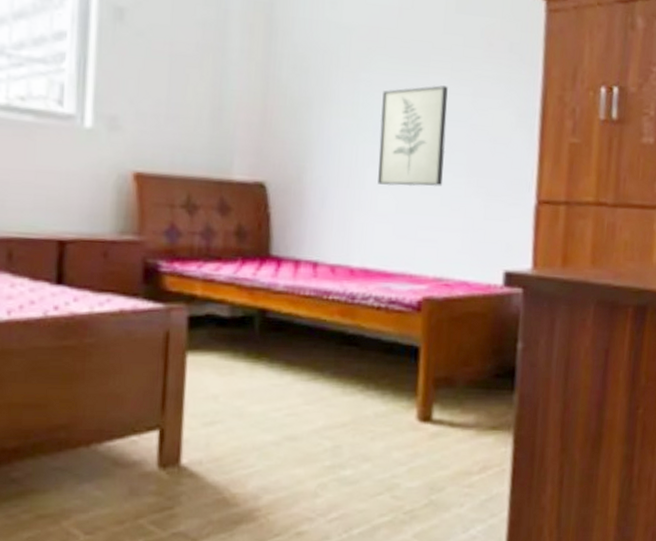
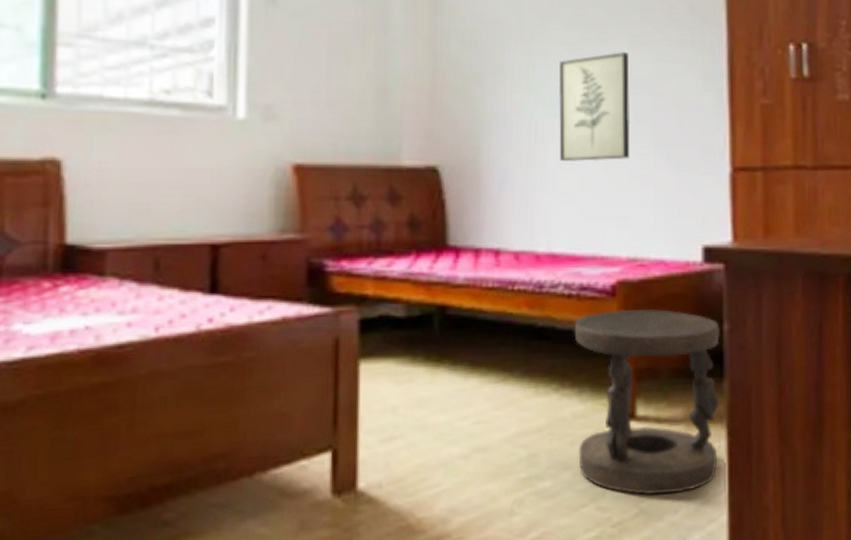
stool: none [377,323,514,490] -> present [574,308,720,495]

